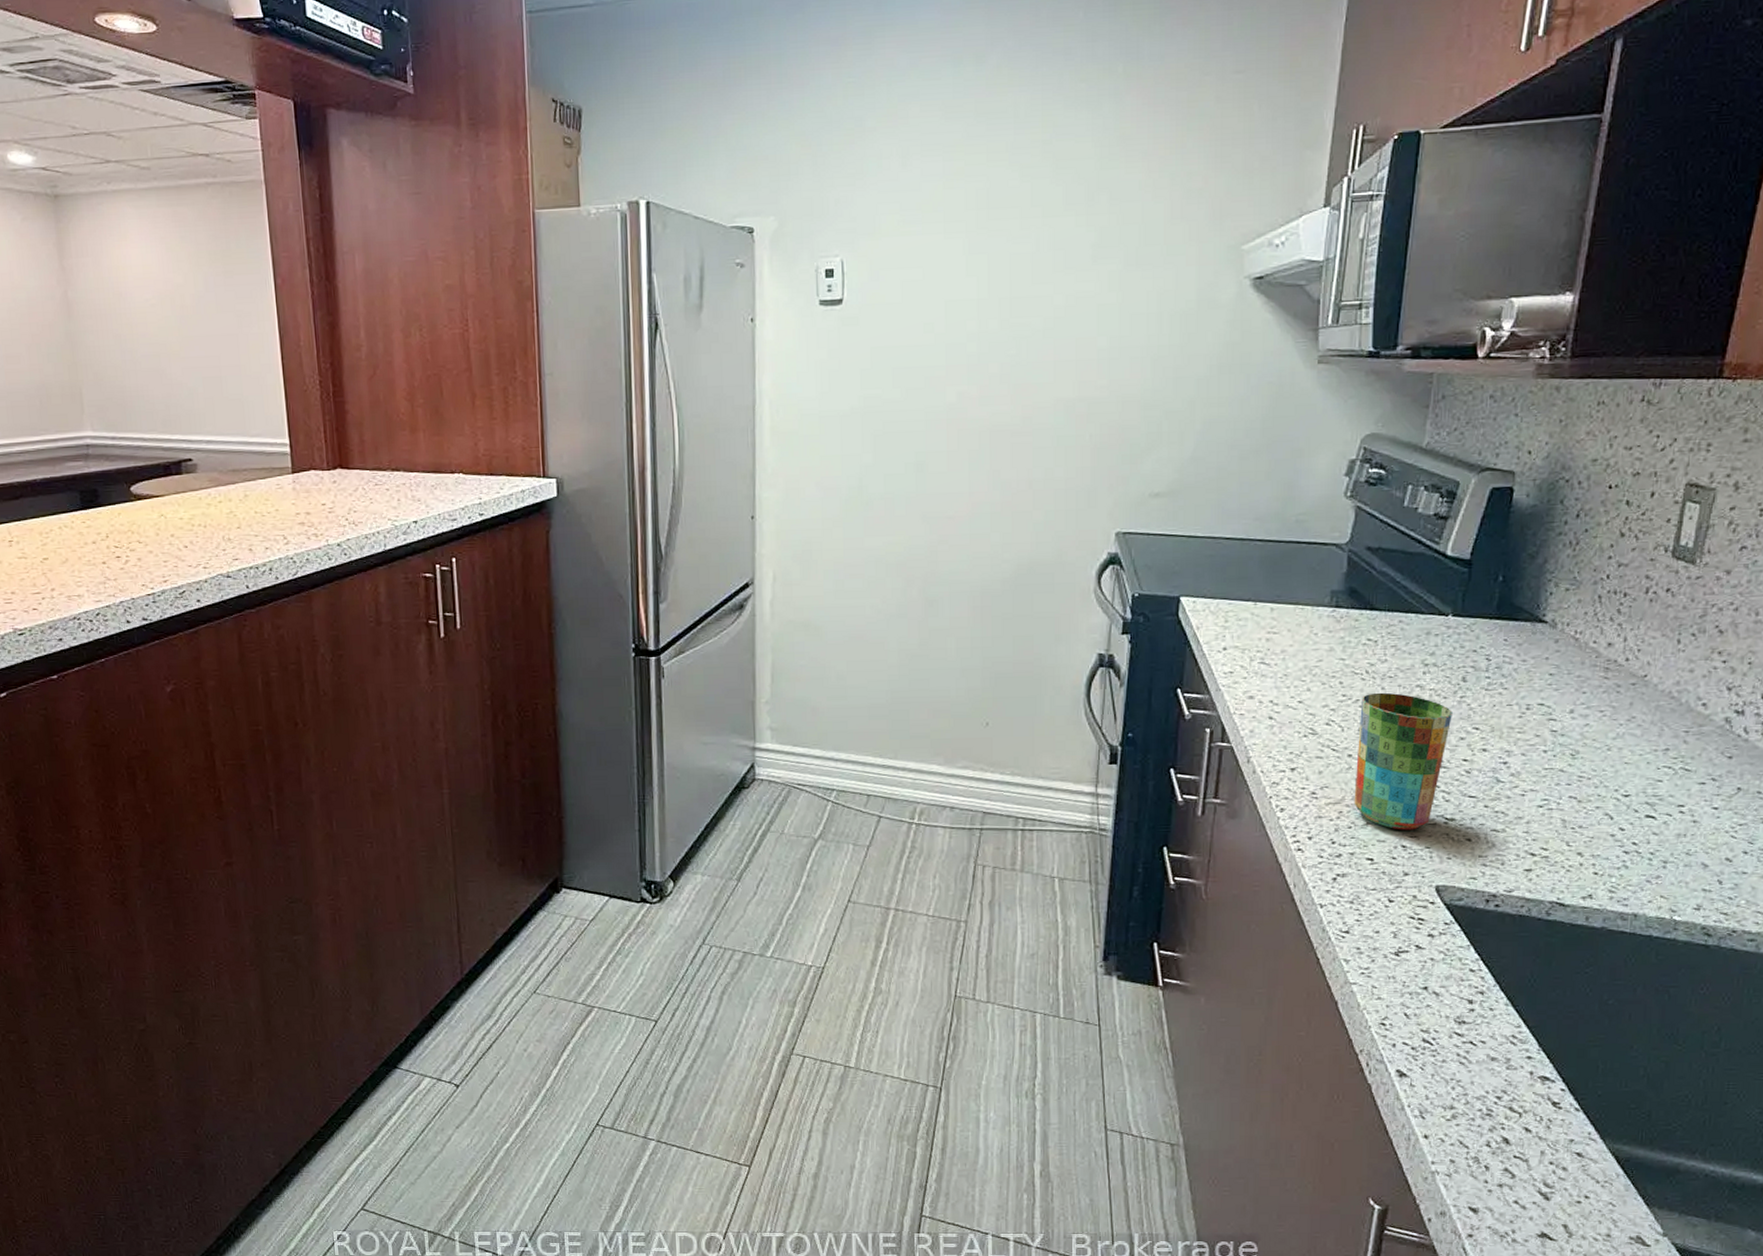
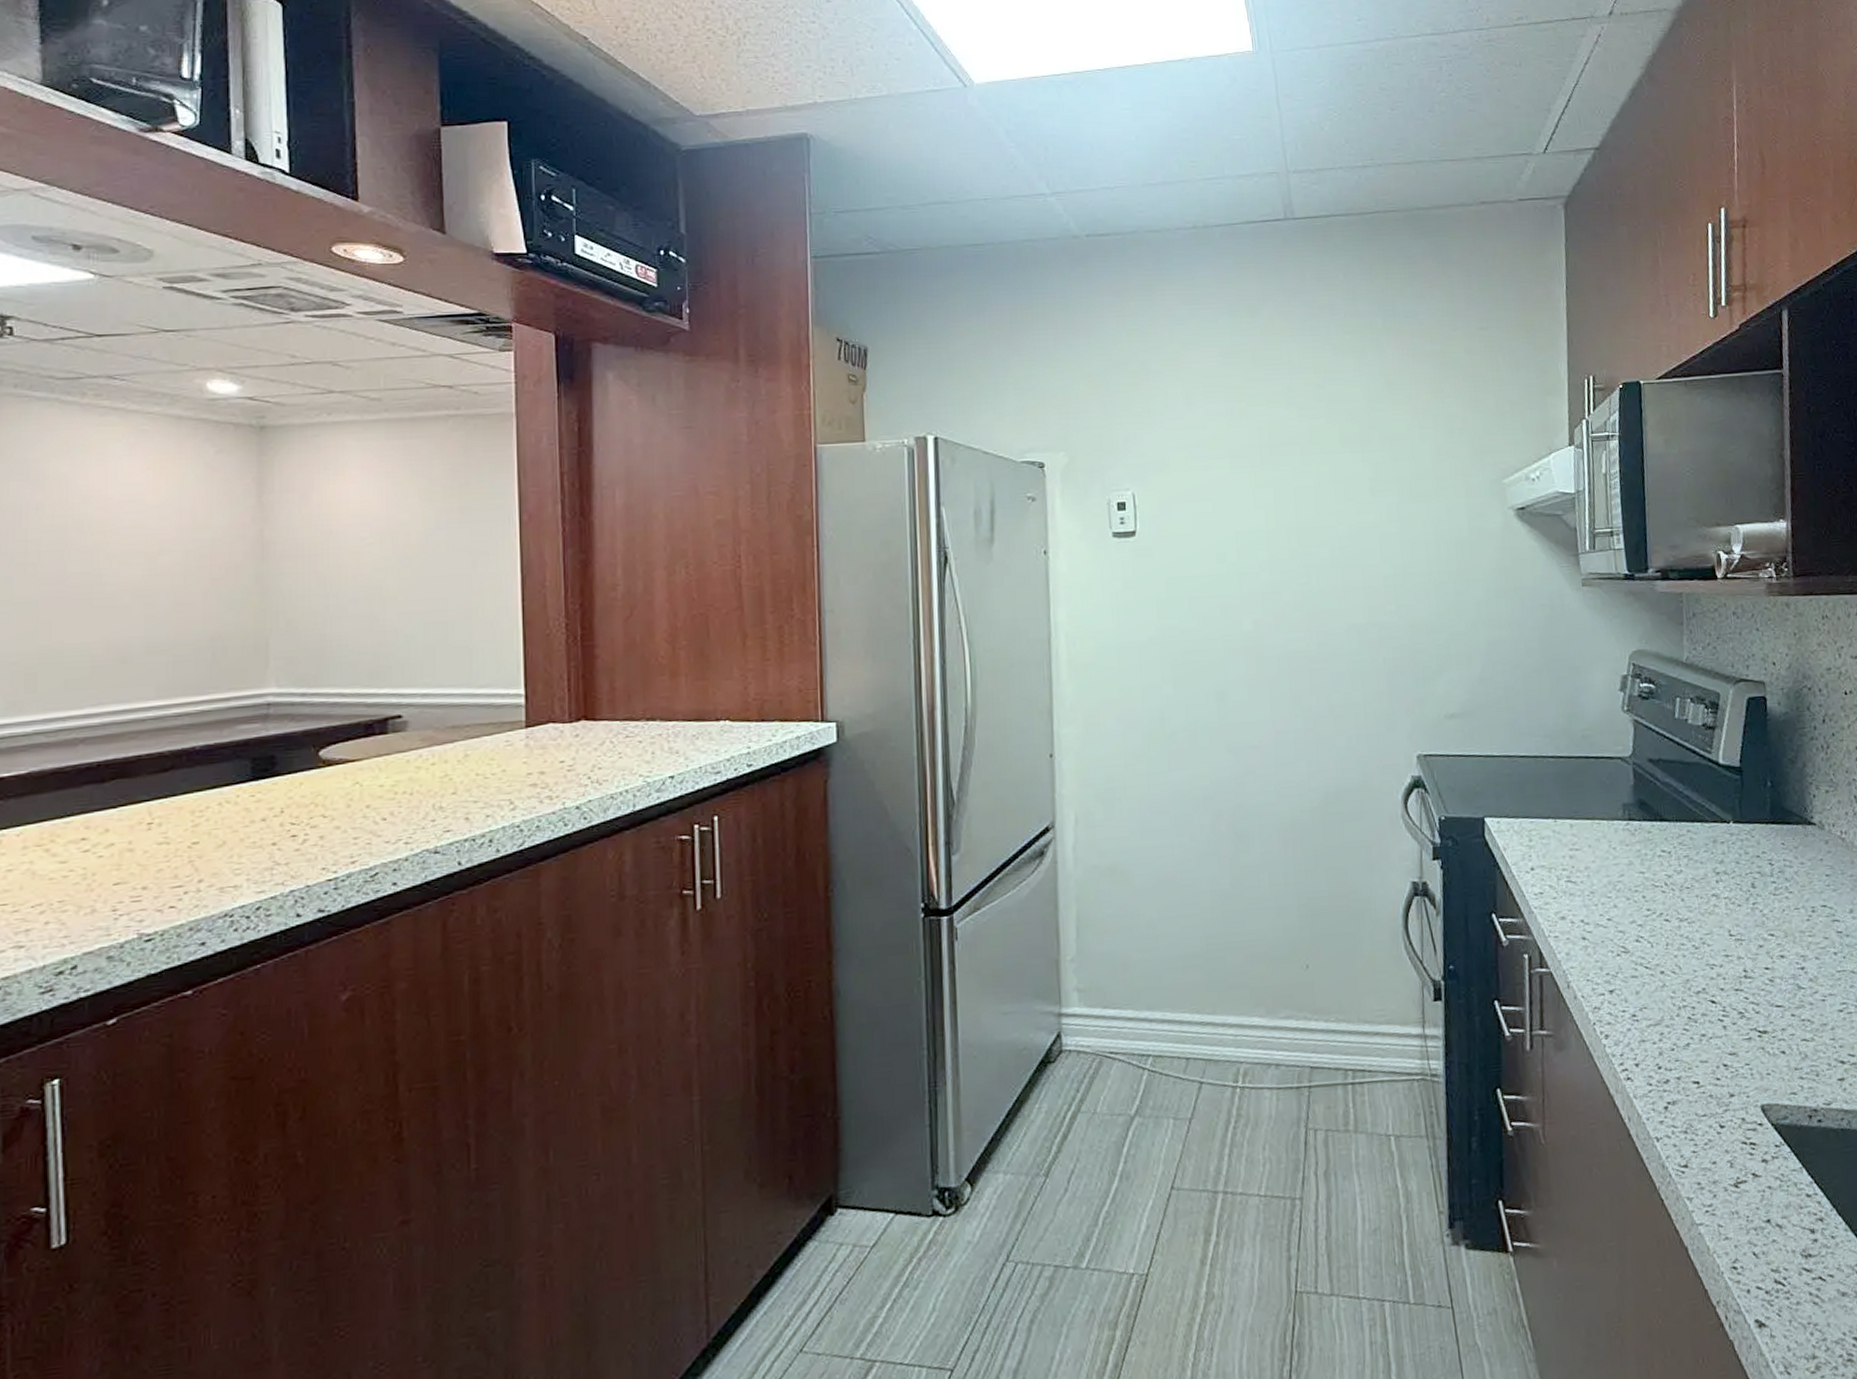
cup: present [1354,692,1453,830] -> none [1665,904,1749,1048]

